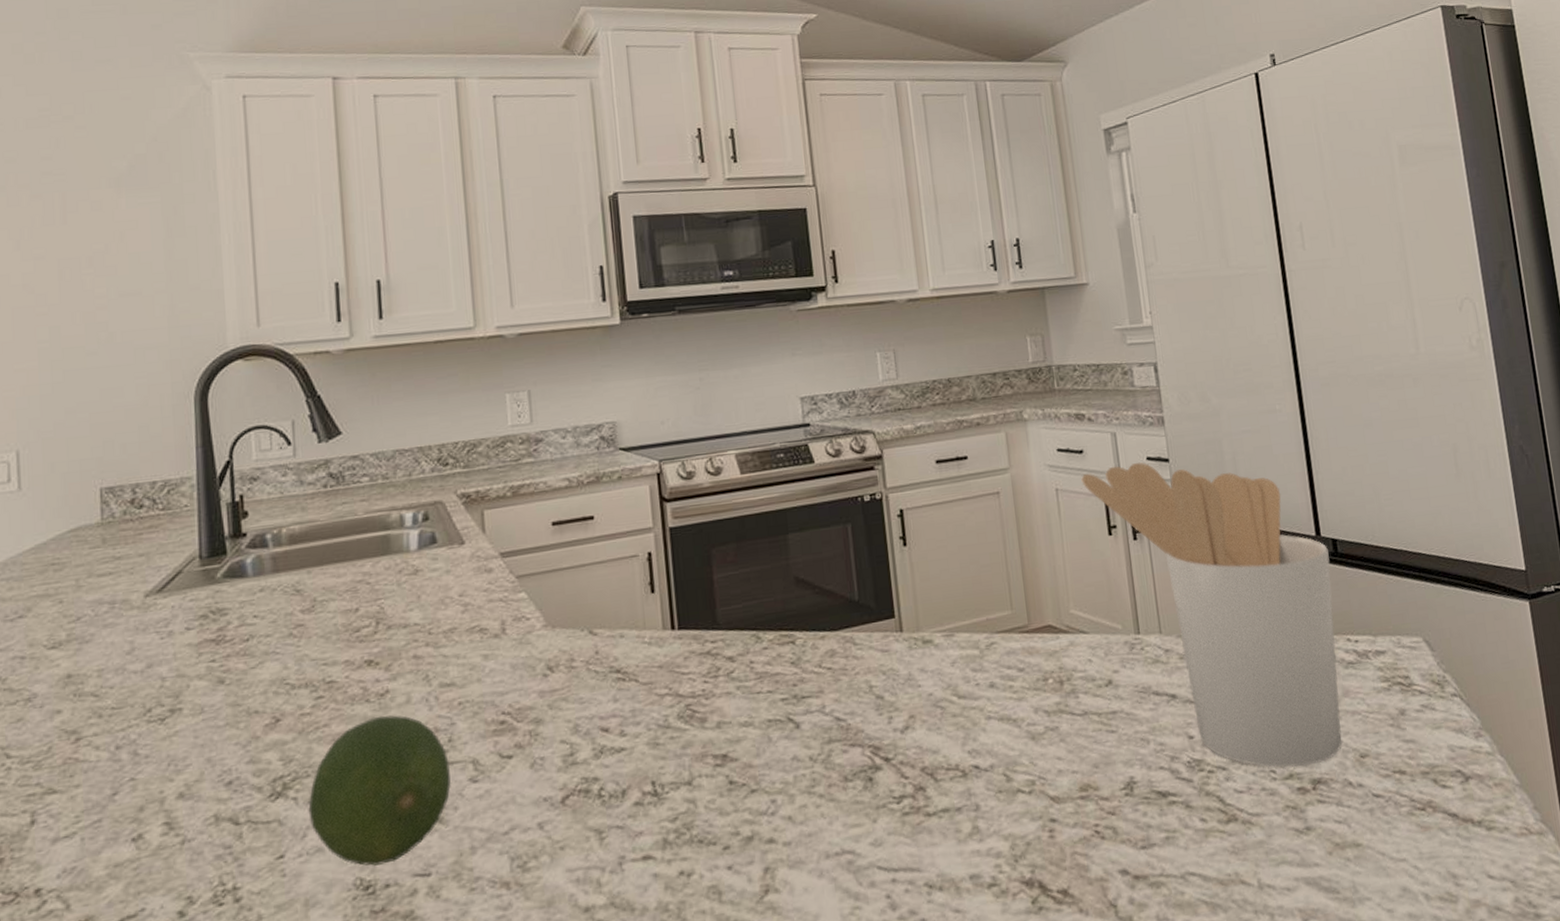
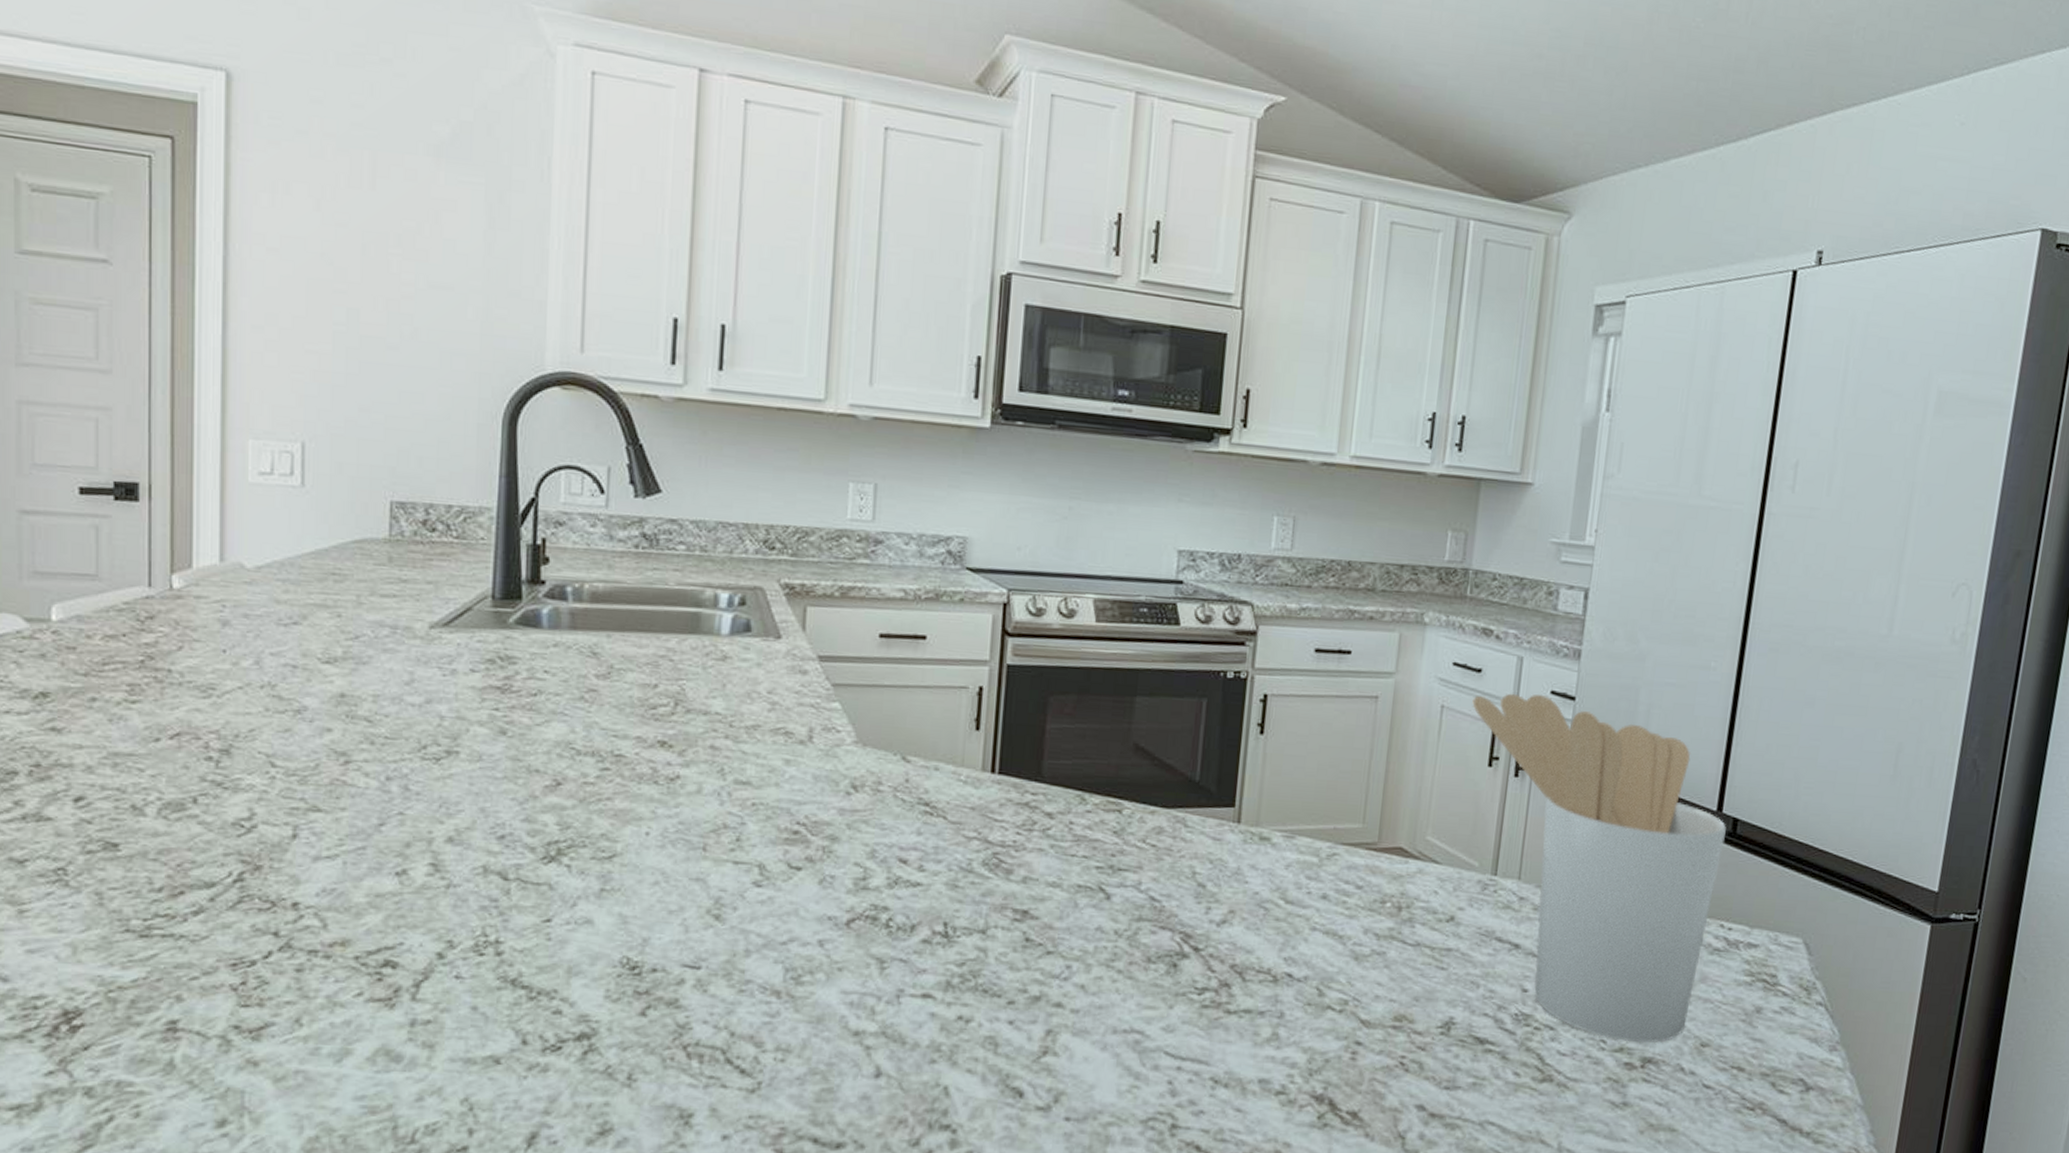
fruit: present [308,715,452,866] -> none [581,800,735,949]

